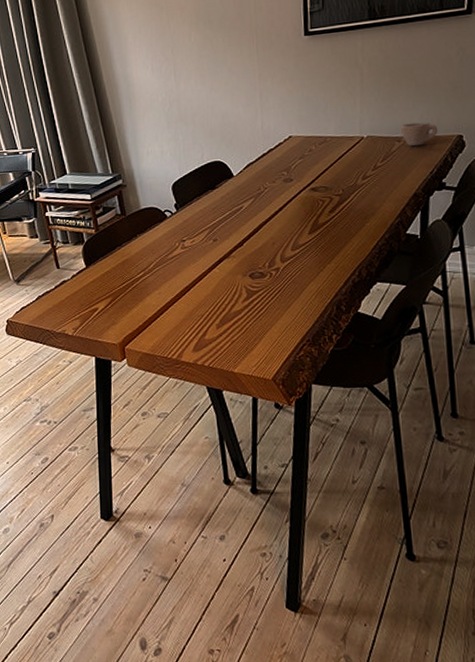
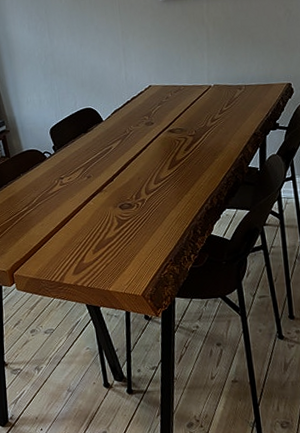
cup: present [400,122,438,147] -> none [240,72,272,93]

